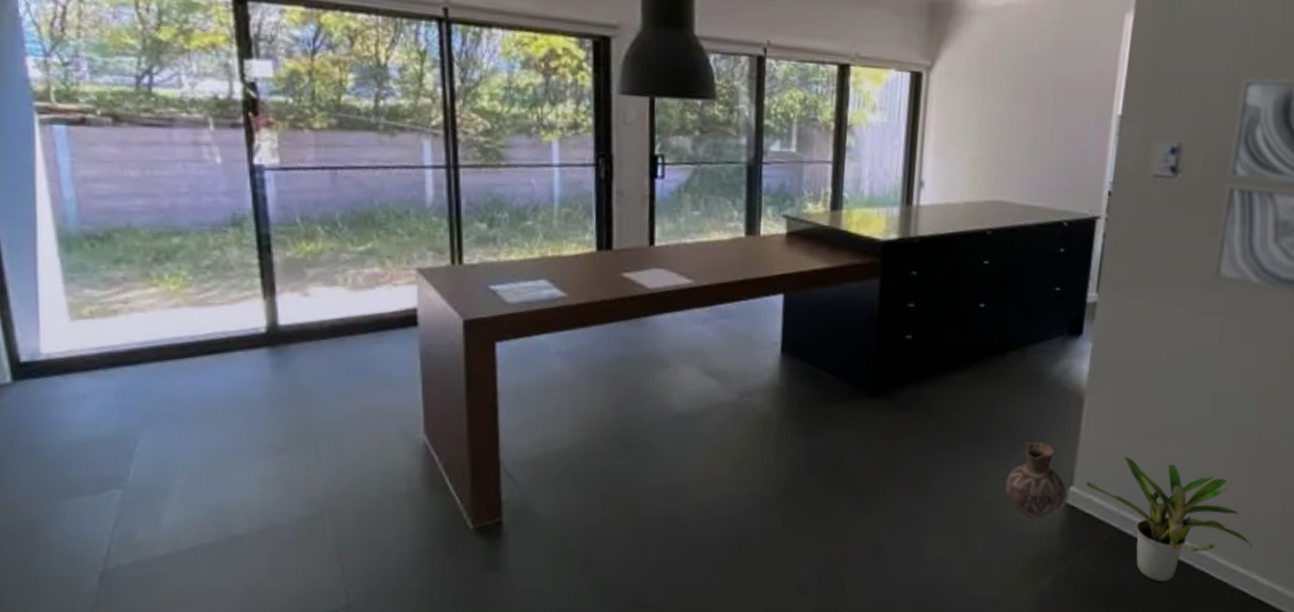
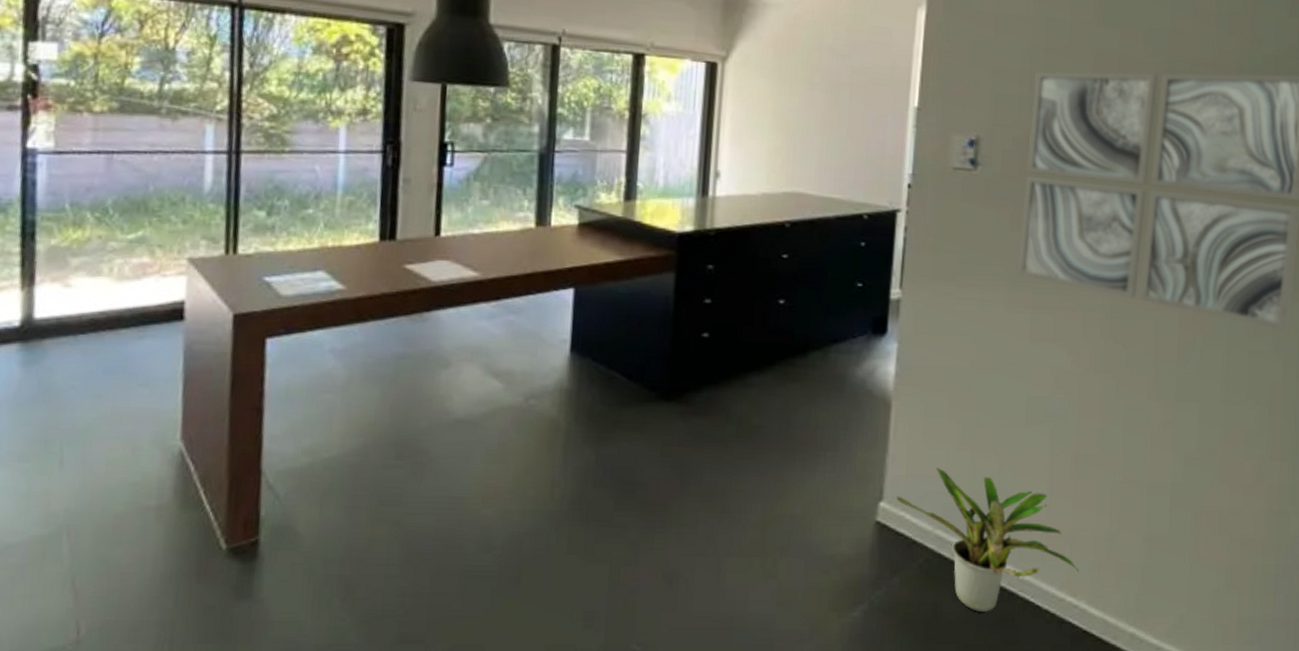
ceramic jug: present [1005,441,1067,518] -> none [810,450,876,537]

